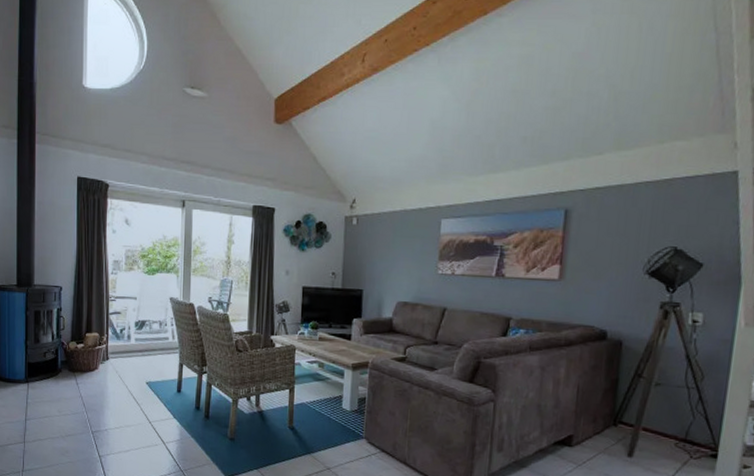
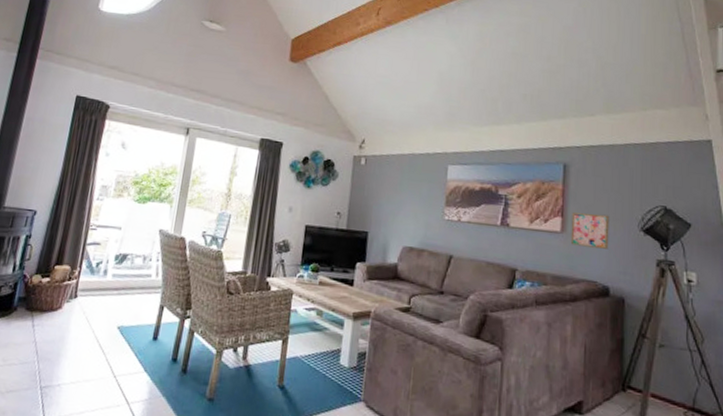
wall art: none [568,259,613,294] -> present [570,212,610,249]

